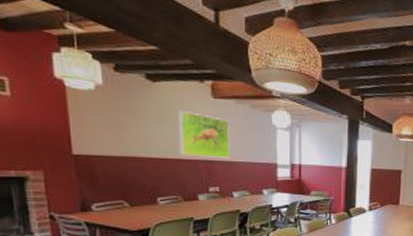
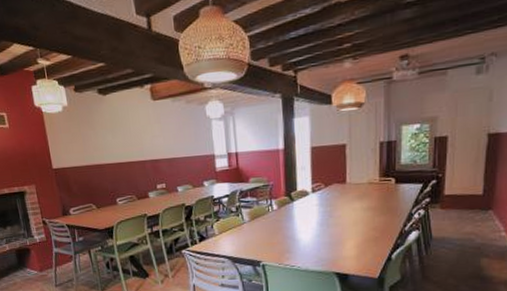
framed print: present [178,111,229,158] -> none [126,117,171,158]

